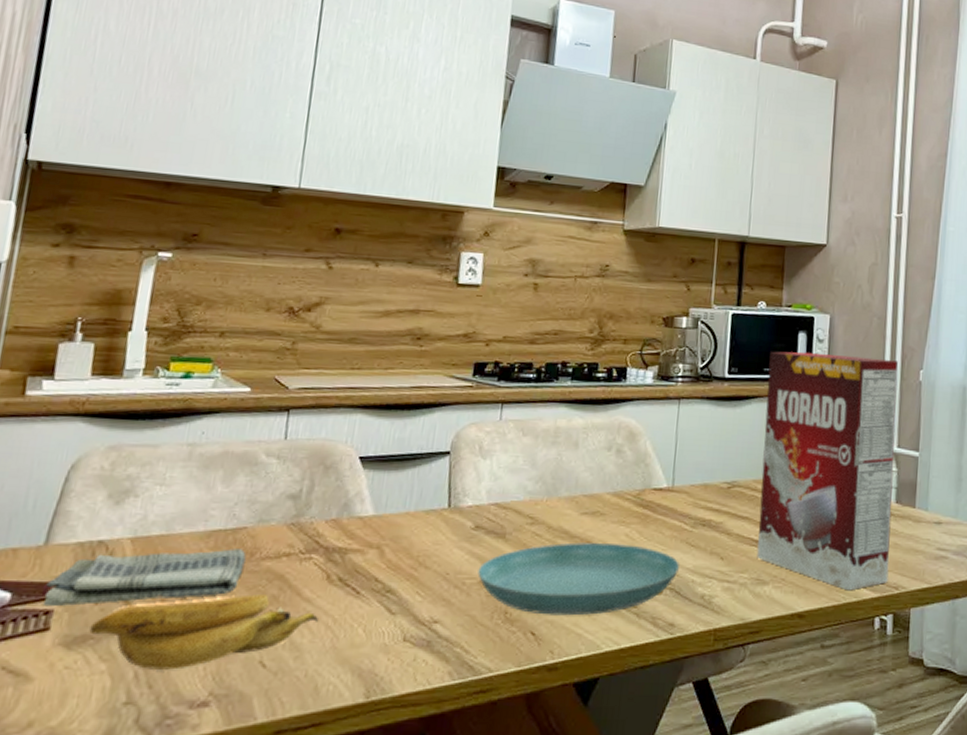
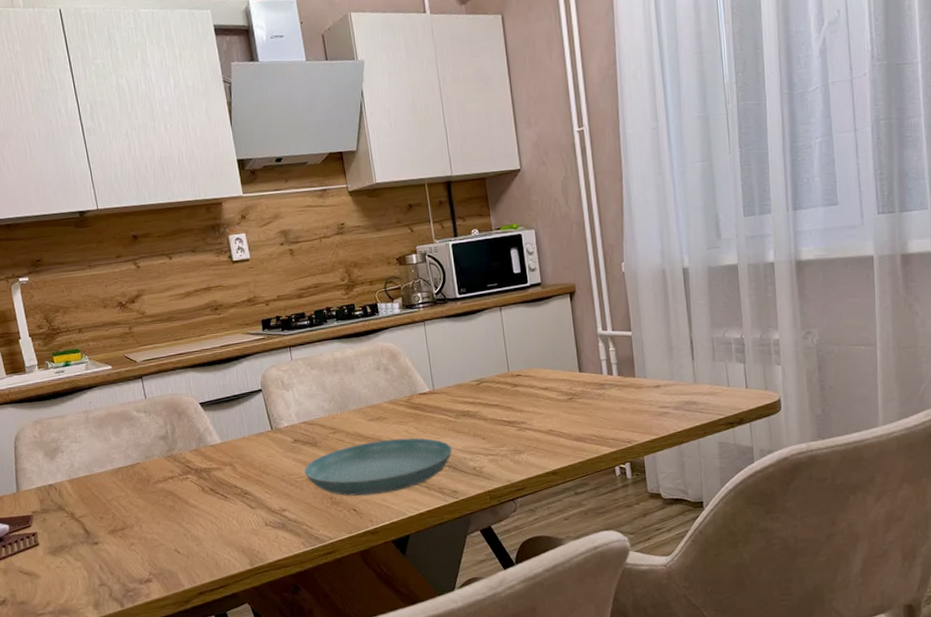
dish towel: present [42,549,246,607] -> none [27,478,146,531]
banana: present [89,594,319,670] -> none [62,506,206,563]
cereal box: present [757,351,899,591] -> none [490,258,622,450]

